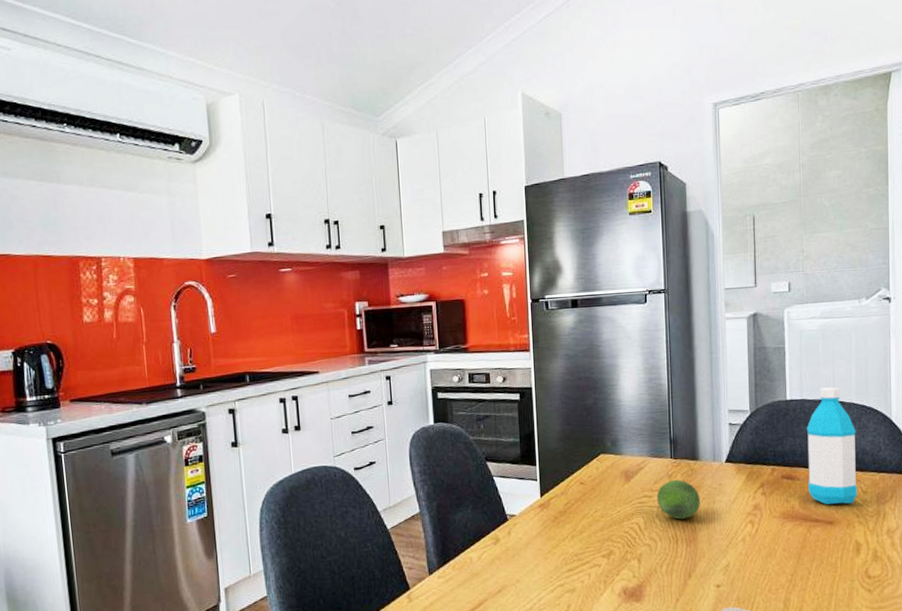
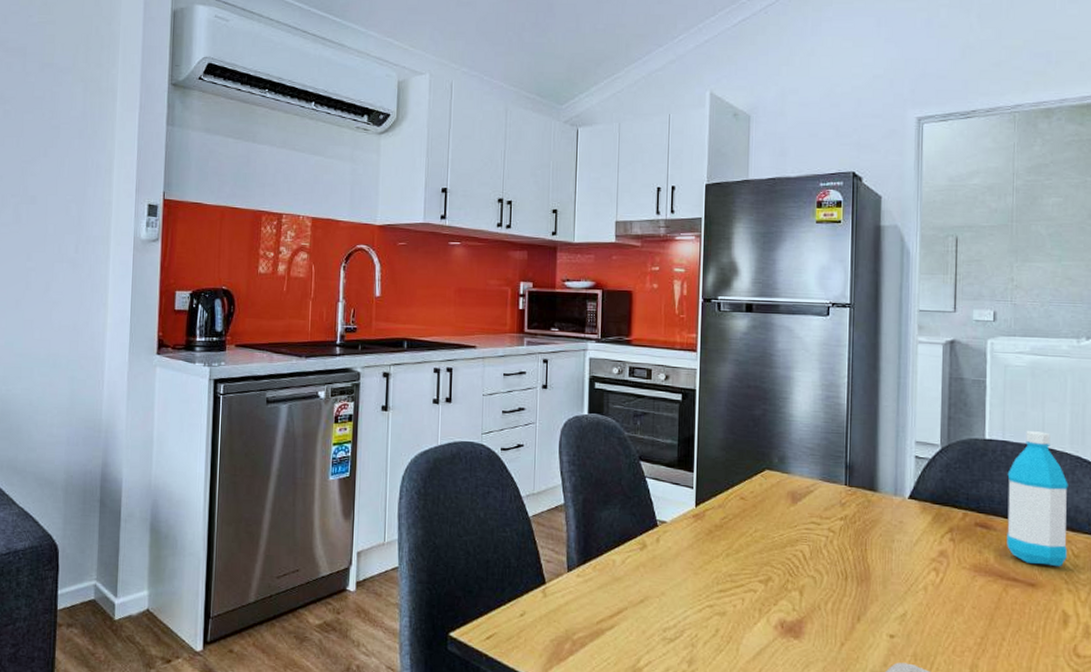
fruit: present [656,479,700,520] -> none [826,509,876,555]

